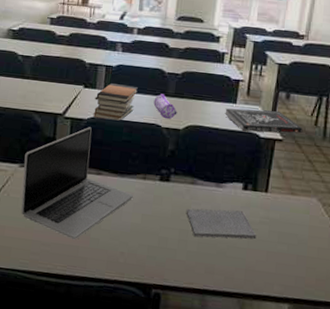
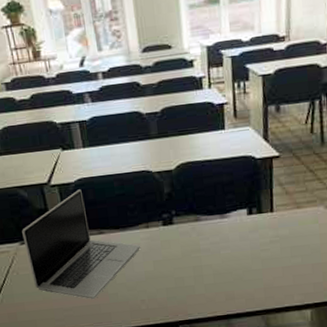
book stack: present [93,83,138,121] -> none [76,136,120,179]
pencil case: present [153,94,177,119] -> none [138,137,166,163]
notepad: present [186,208,257,239] -> none [195,235,270,269]
book: present [225,108,303,134] -> none [214,126,300,156]

